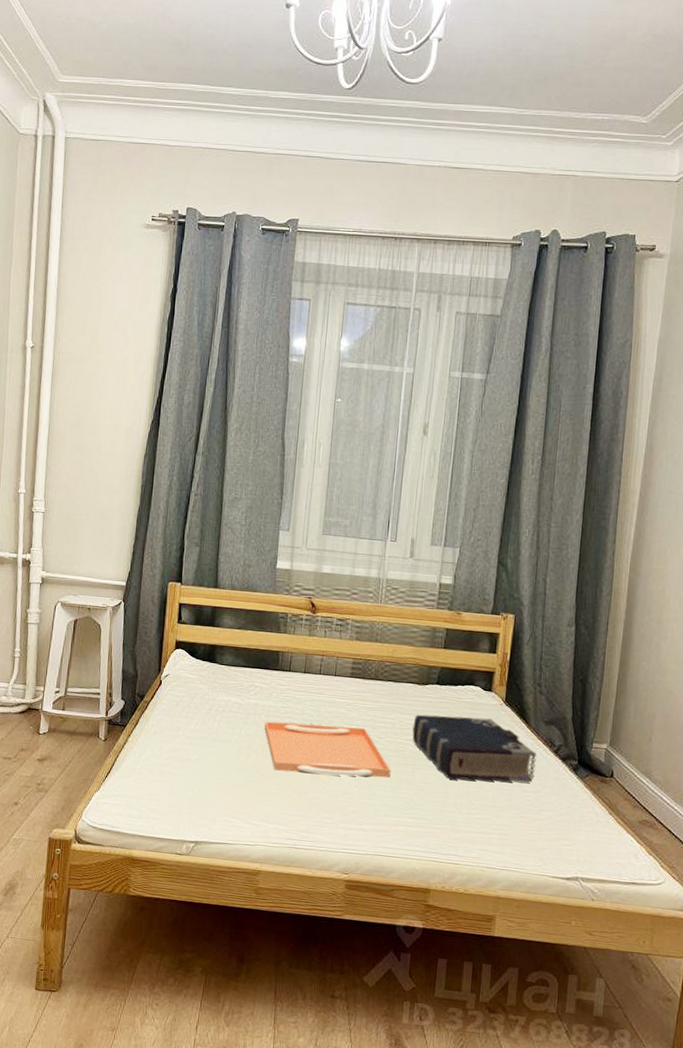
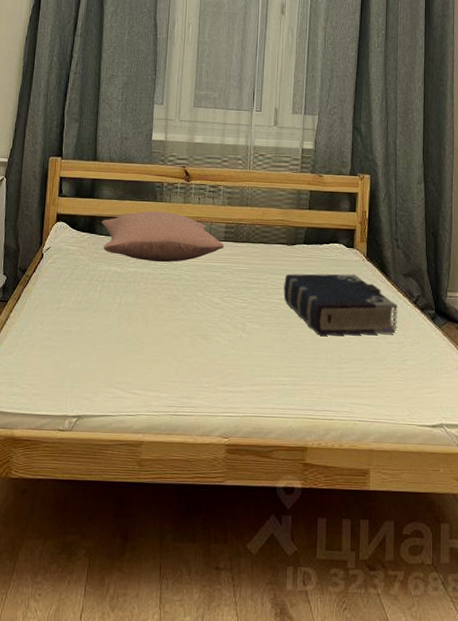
pillow: none [222,642,351,696] -> present [101,211,225,262]
serving tray: present [264,721,391,778] -> none [144,288,265,339]

